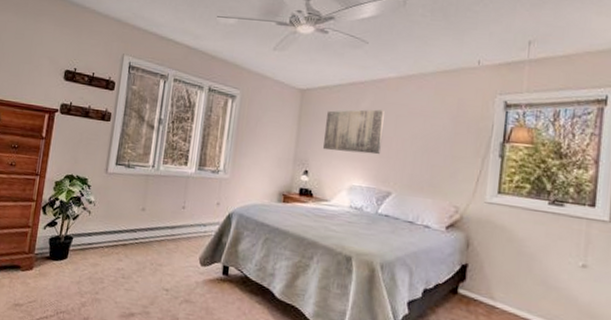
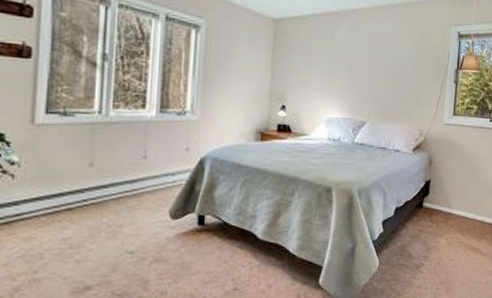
wall art: present [323,109,386,155] -> none [300,40,359,86]

